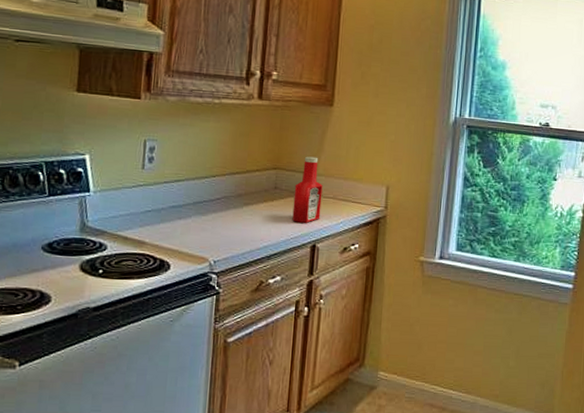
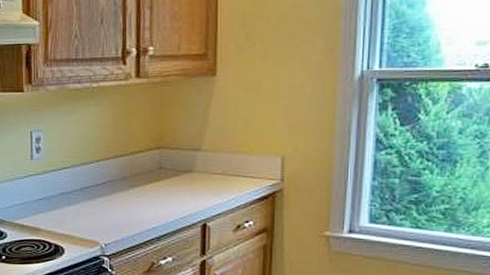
ketchup bottle: present [292,156,323,223] -> none [180,132,210,202]

